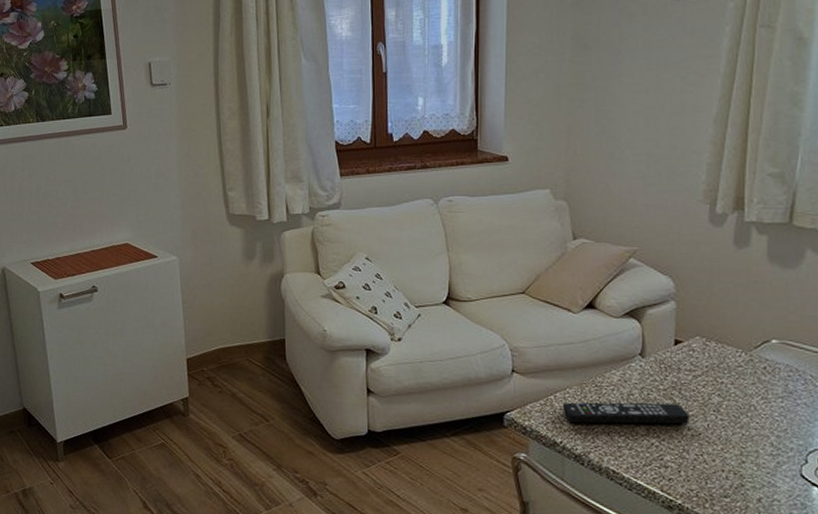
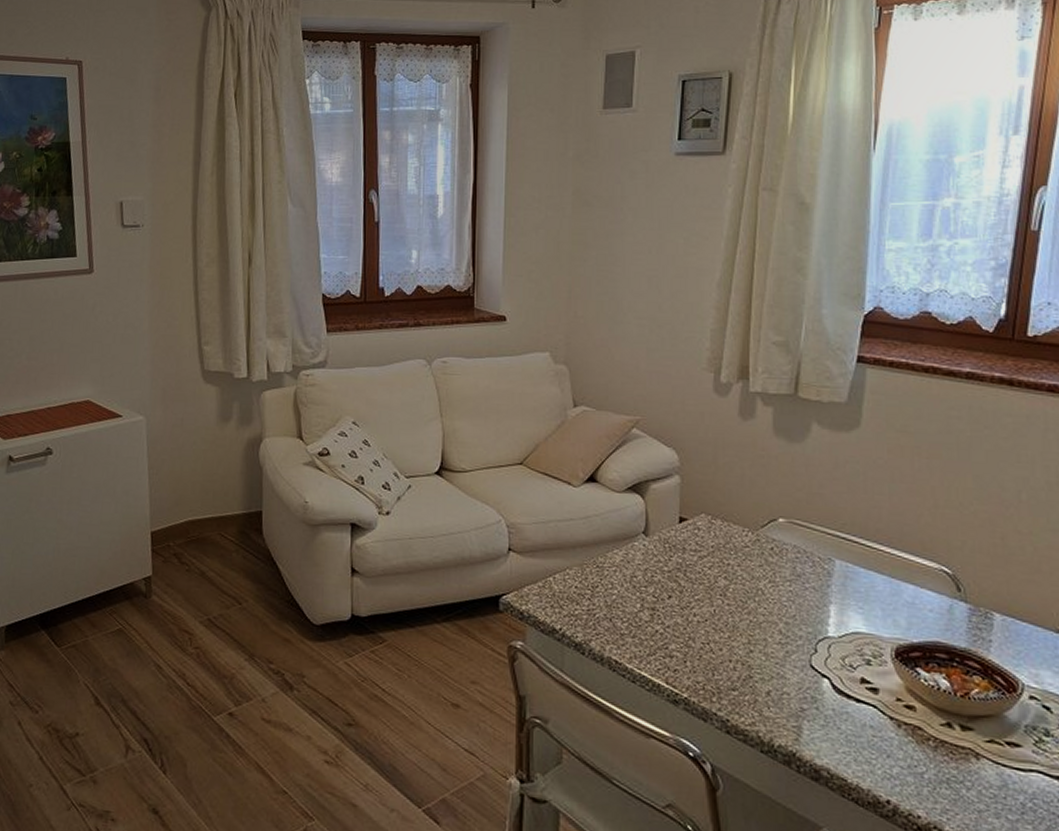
remote control: present [562,402,690,424] -> none [562,584,695,609]

